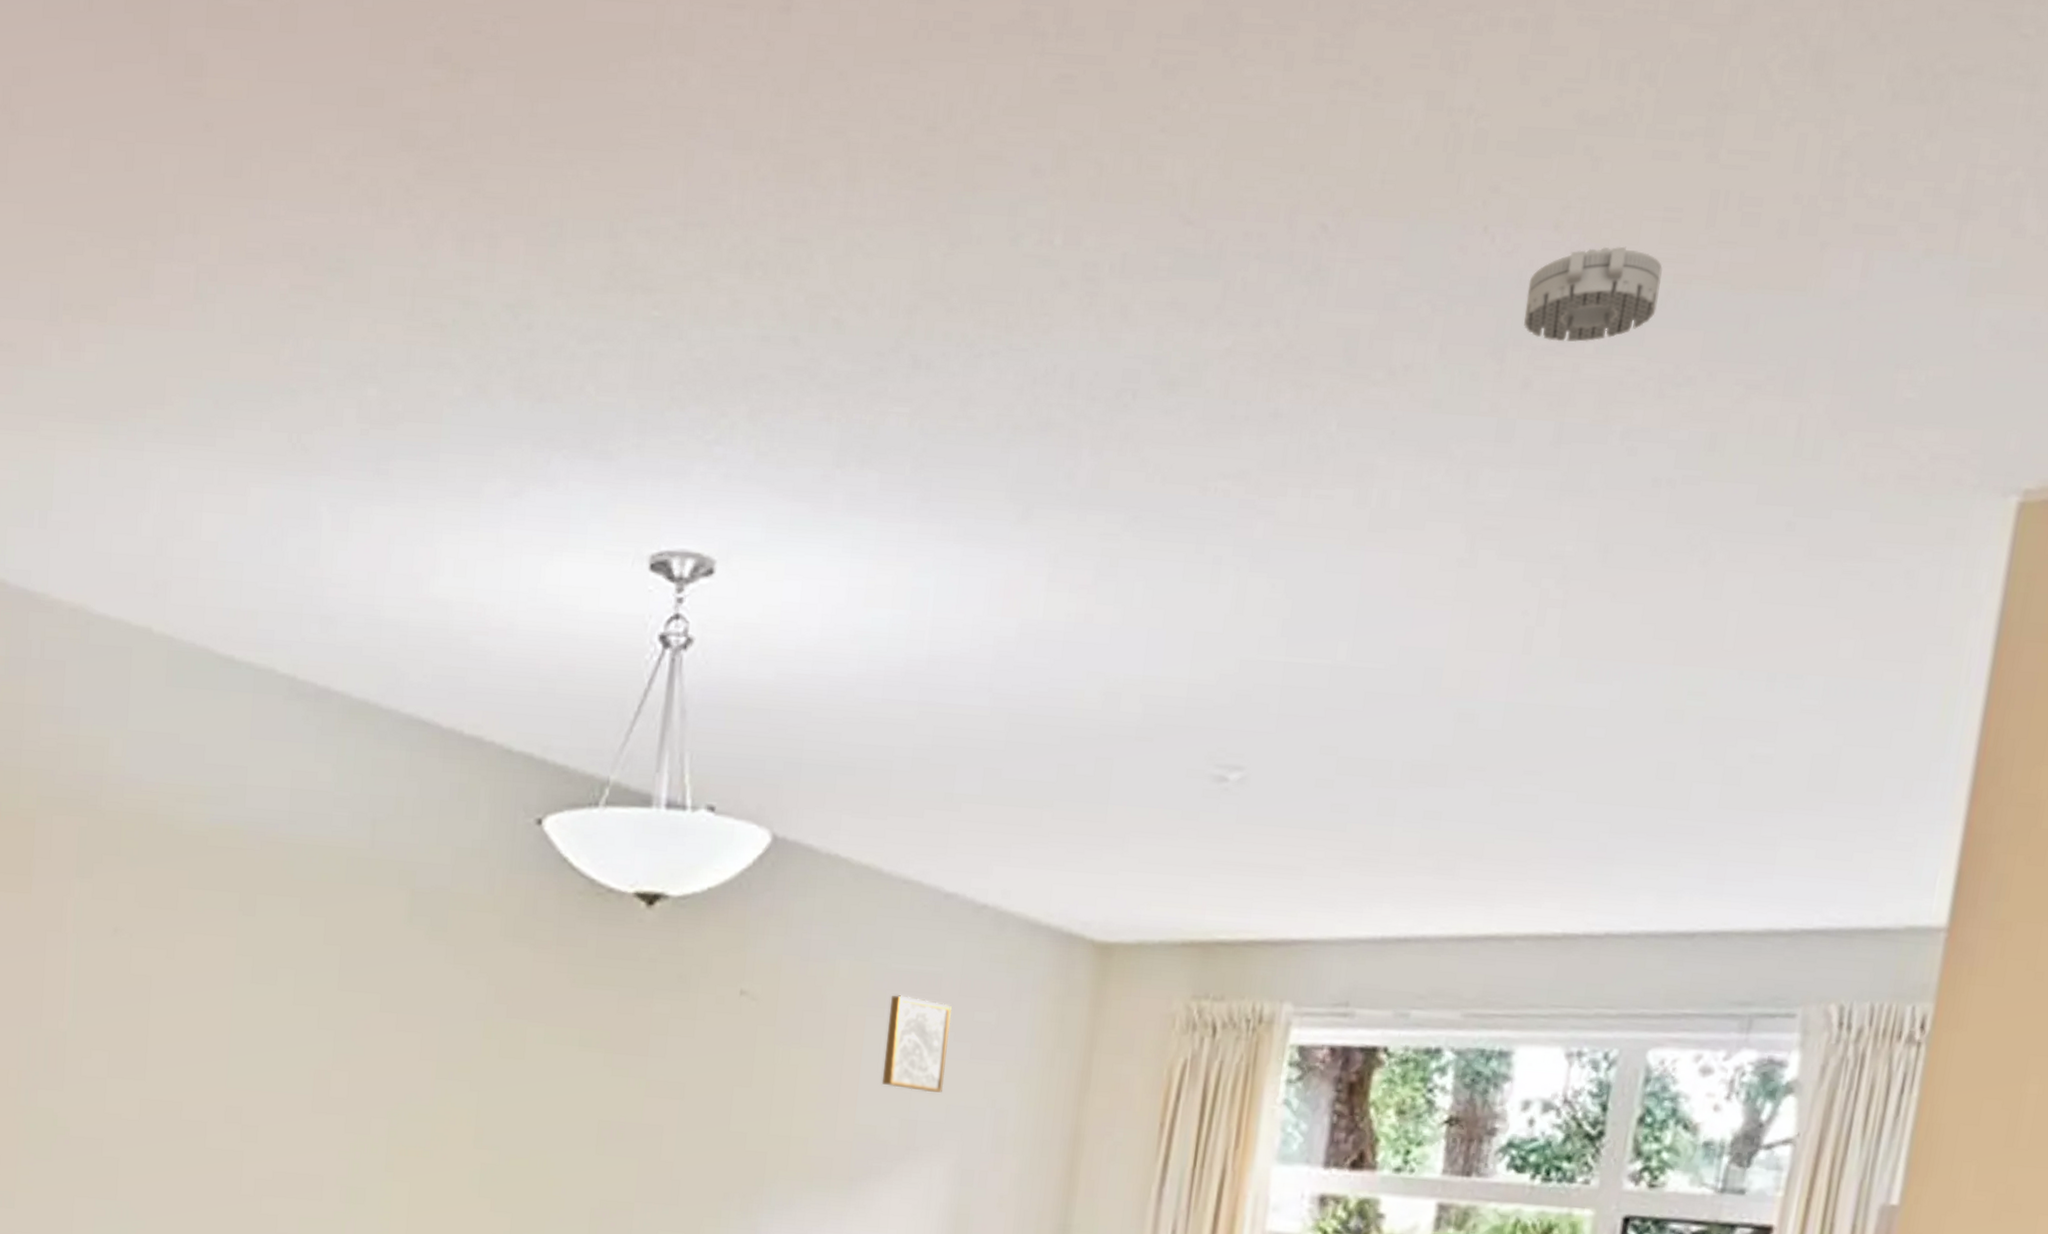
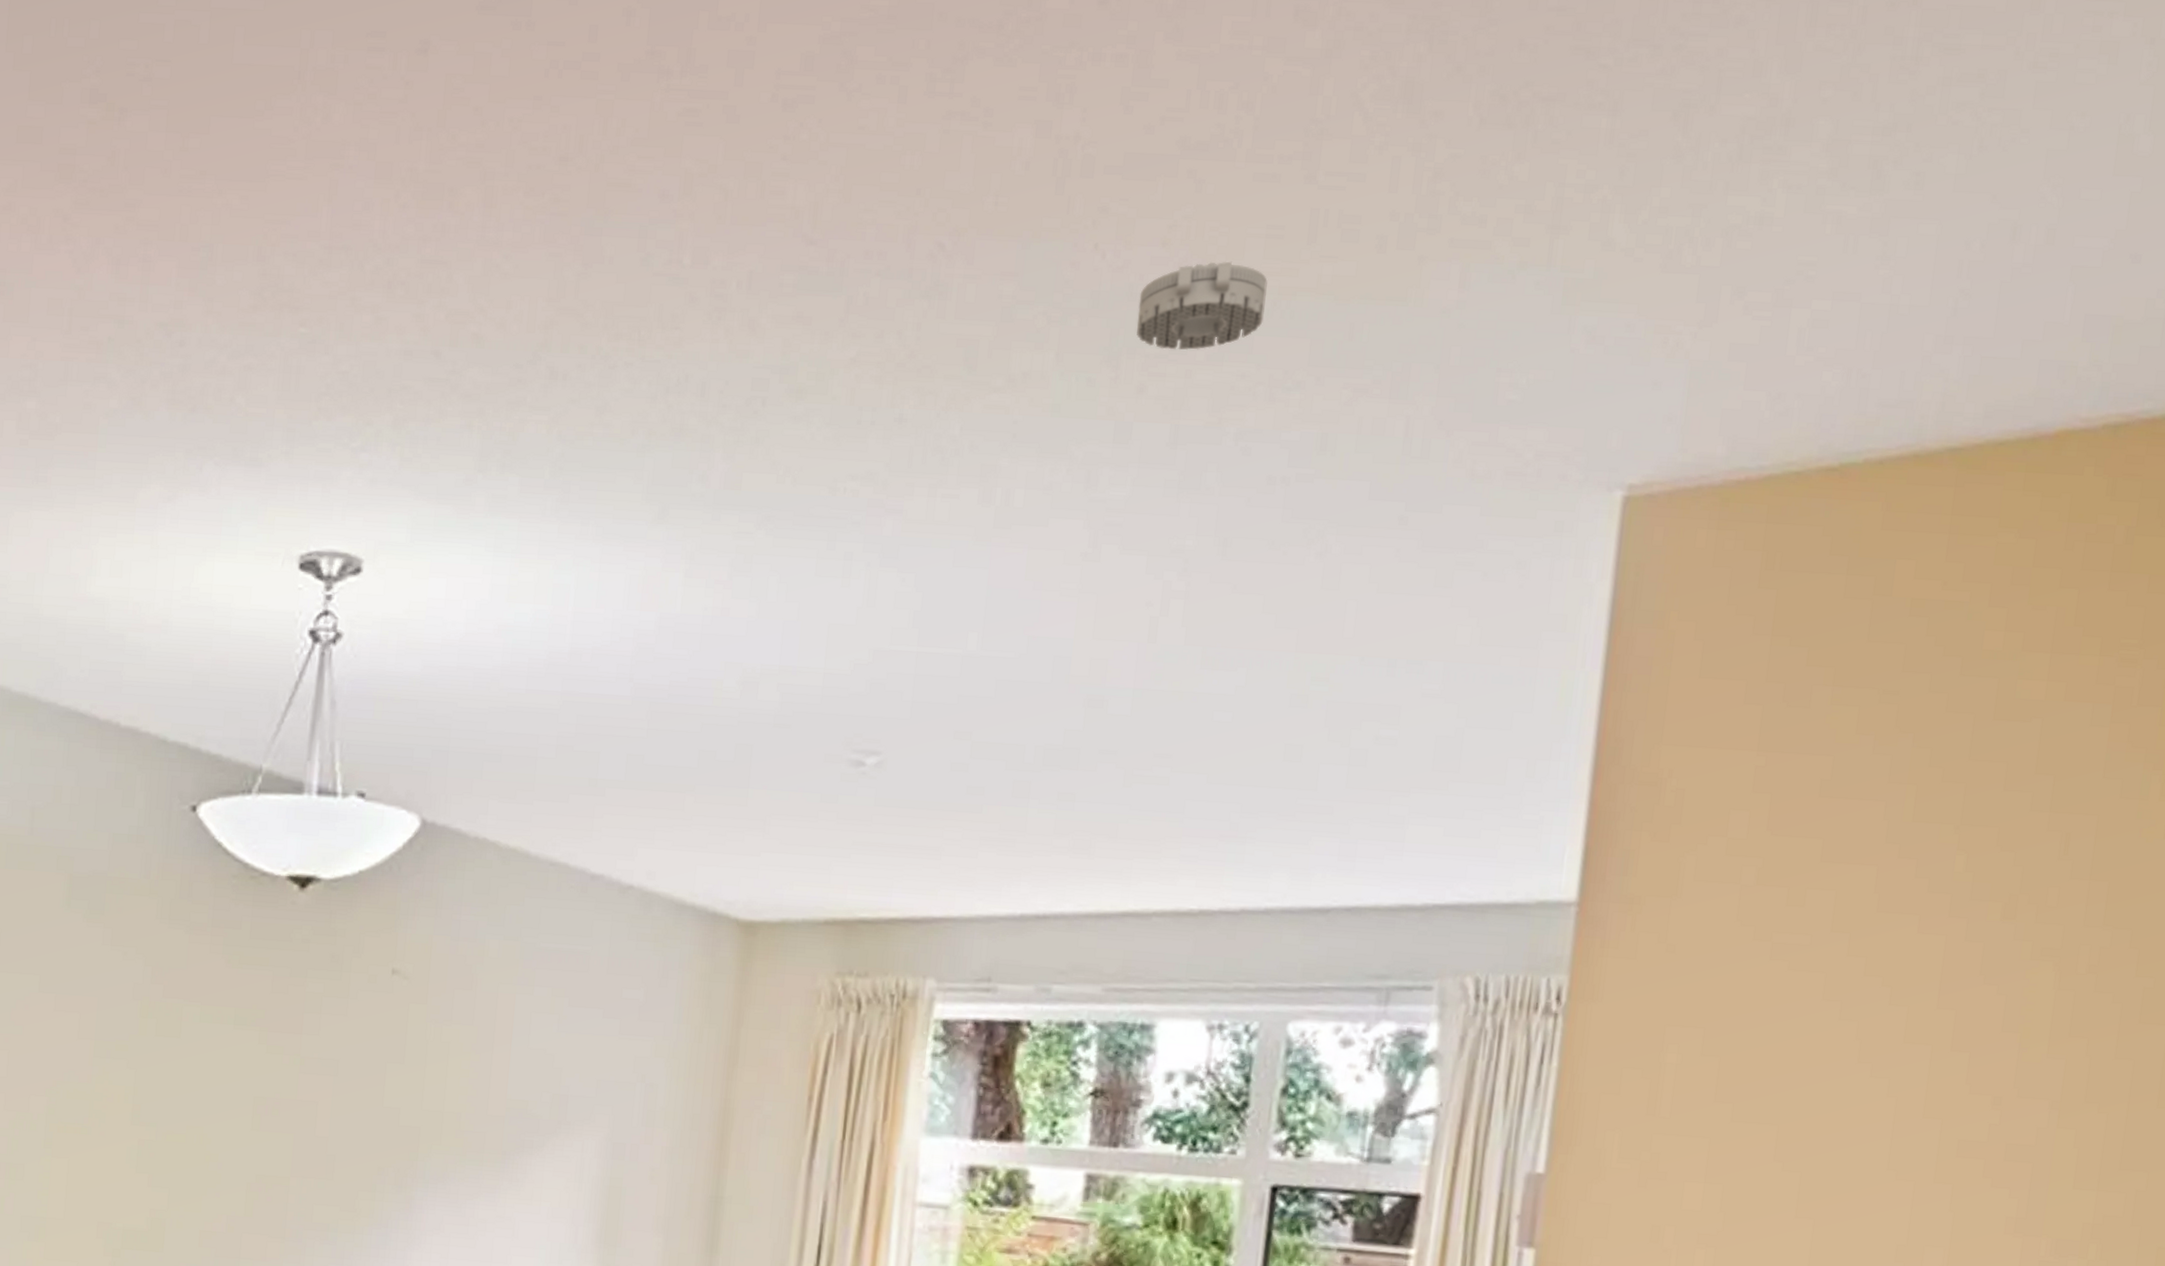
wall art: present [881,995,952,1093] -> none [532,973,600,1068]

